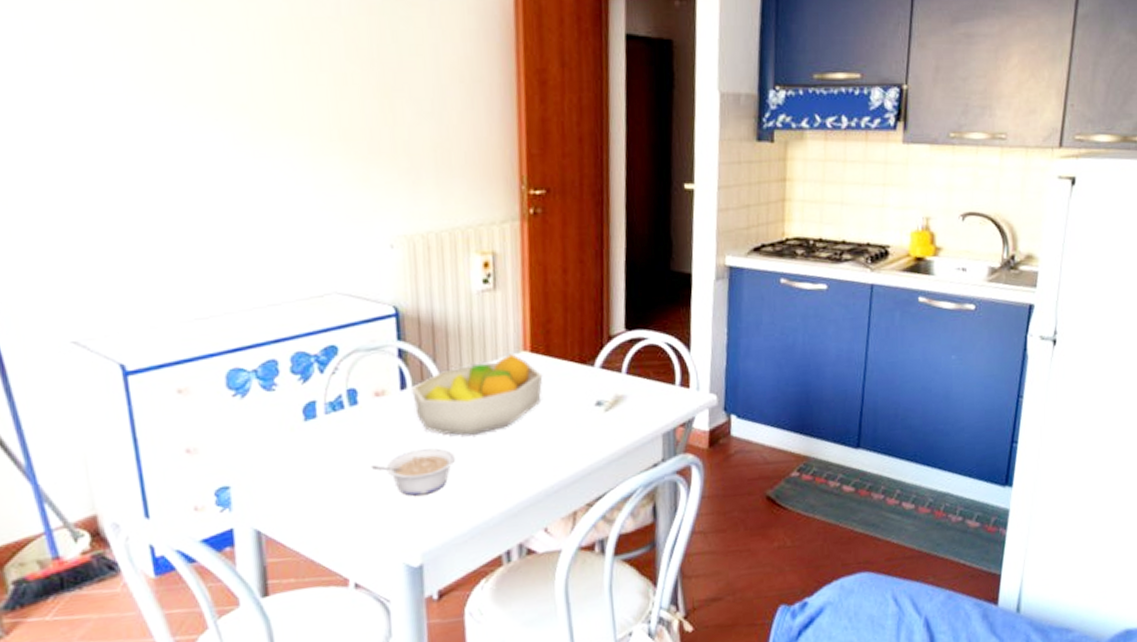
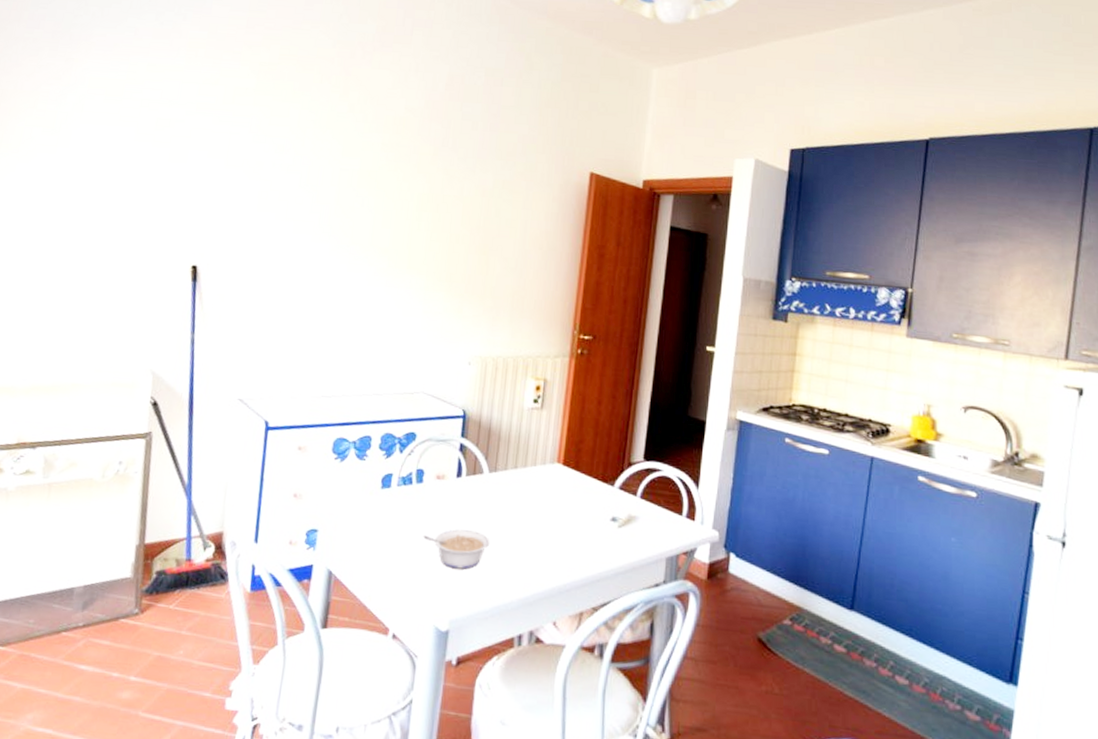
fruit bowl: present [412,354,543,436] -> none [465,463,571,526]

